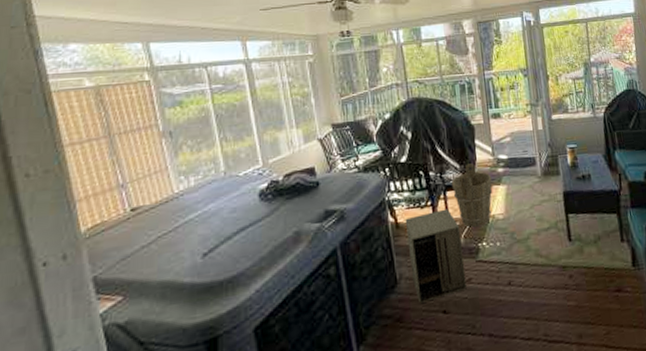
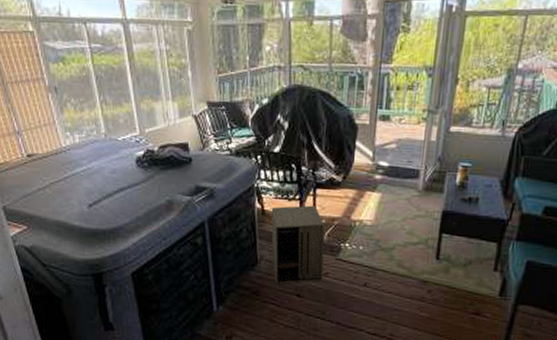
bucket: present [451,163,493,228] -> none [322,165,367,228]

